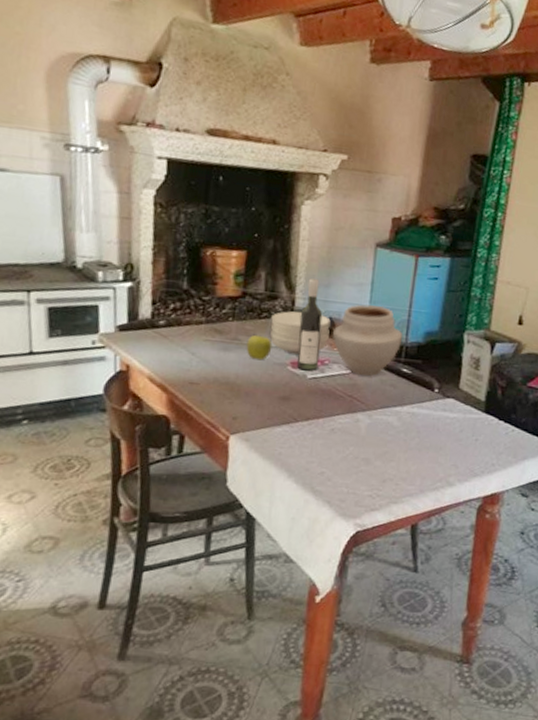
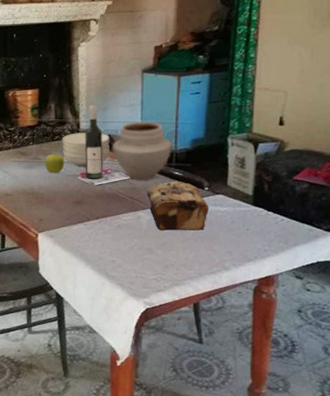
bread loaf: none [368,379,437,439] -> present [146,181,209,231]

